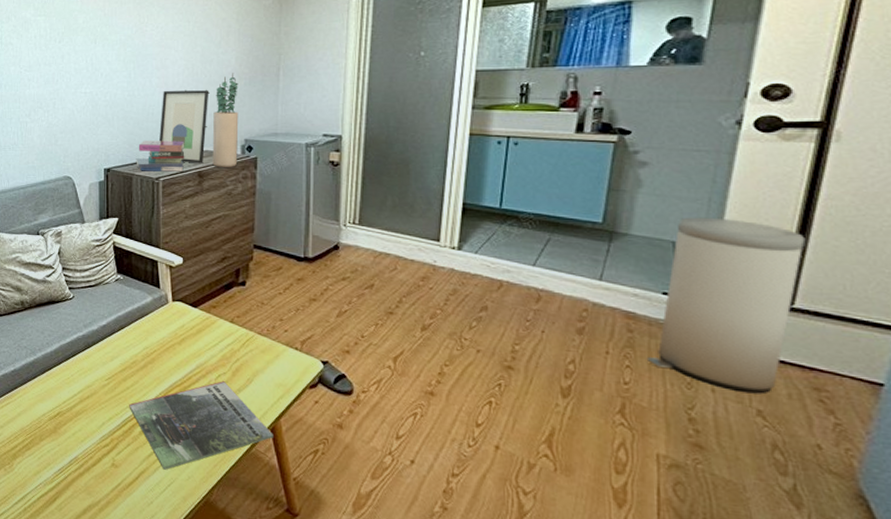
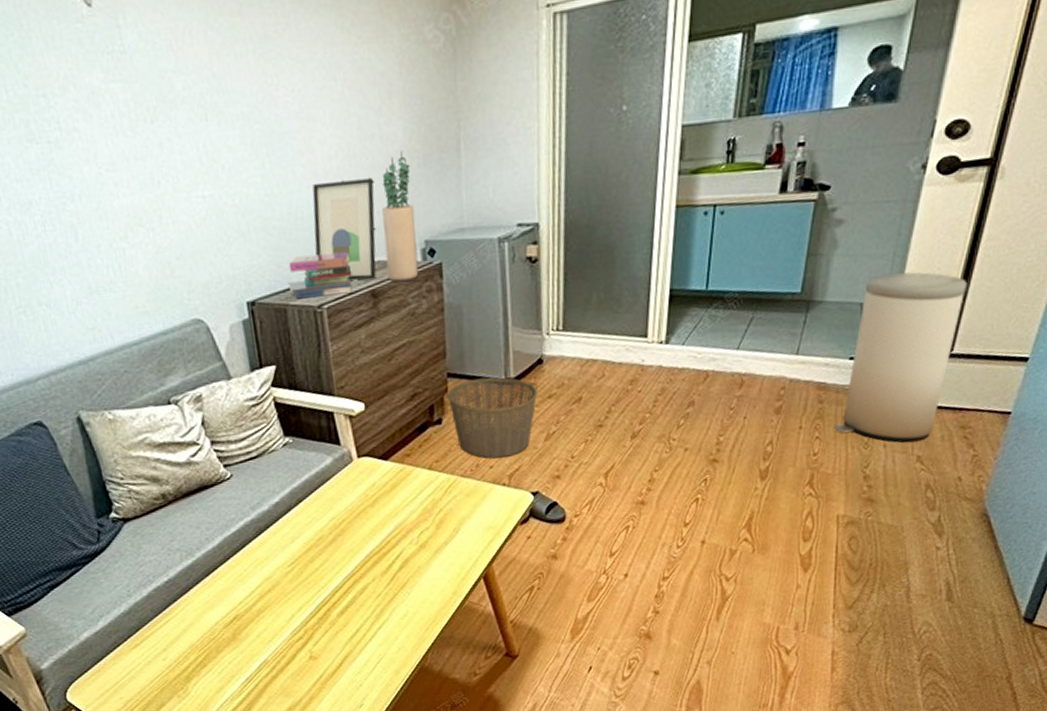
magazine: present [129,381,273,470] -> none [321,537,486,648]
basket: none [252,253,333,325] -> present [446,377,538,459]

